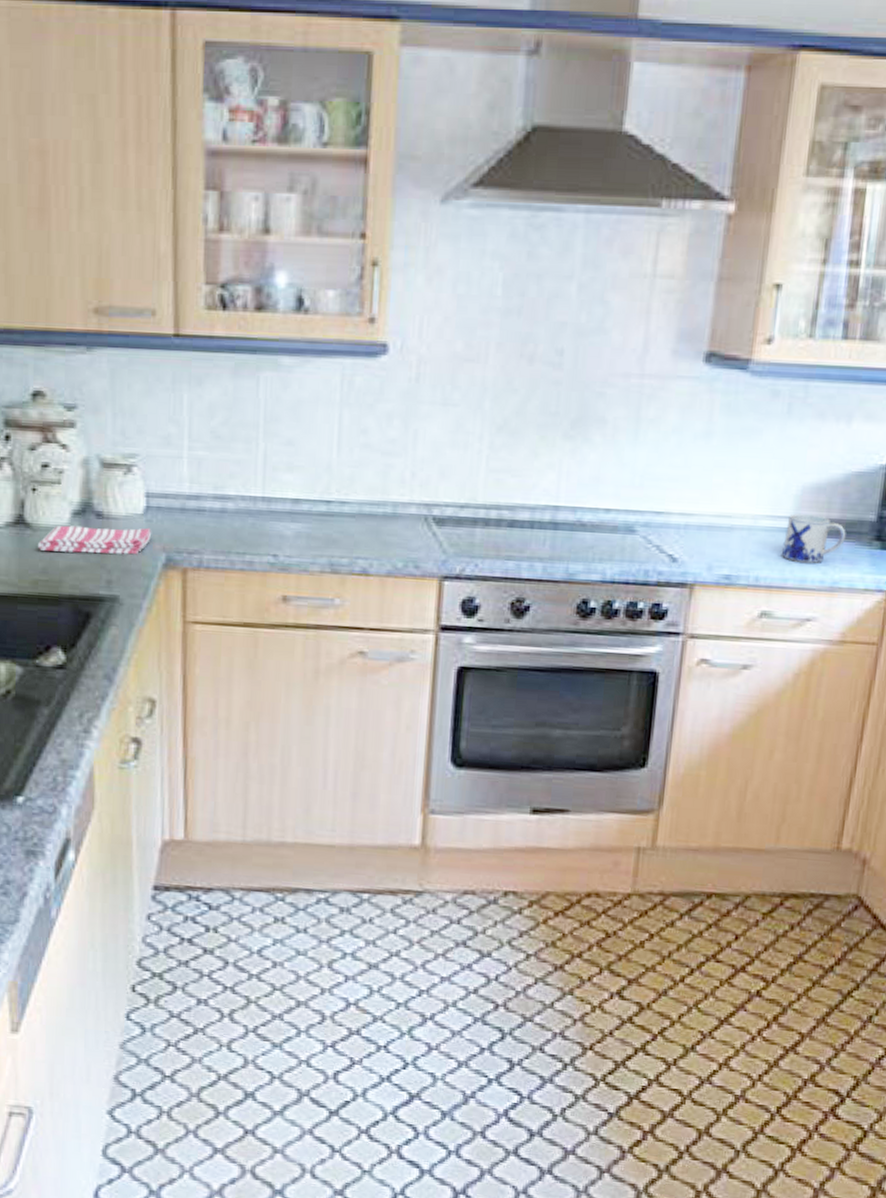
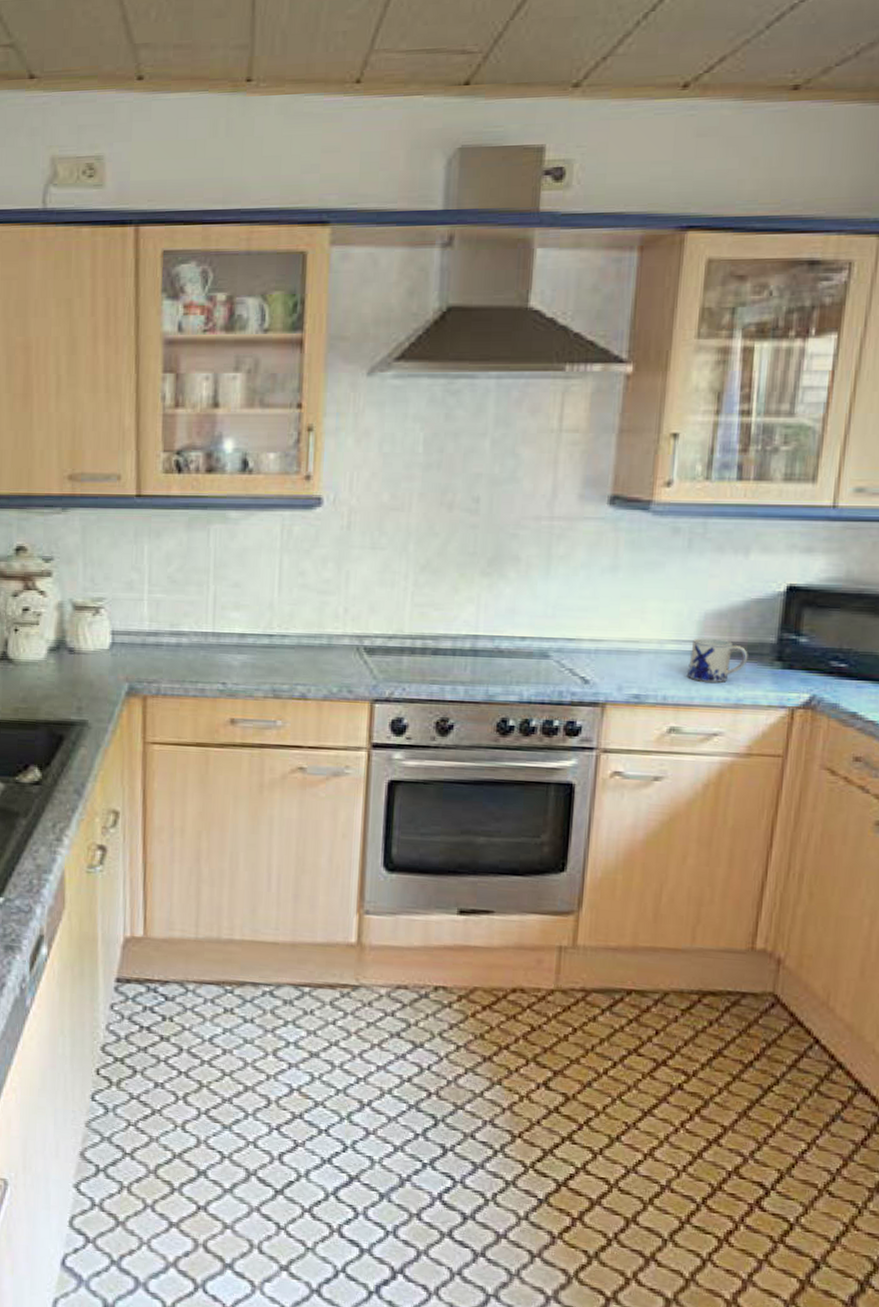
dish towel: present [38,525,152,555] -> none [19,660,117,685]

